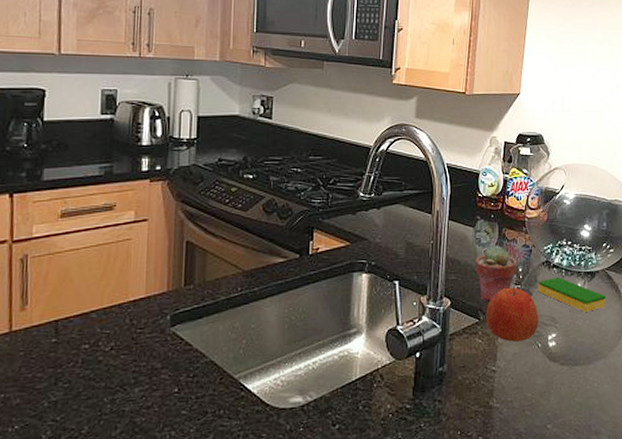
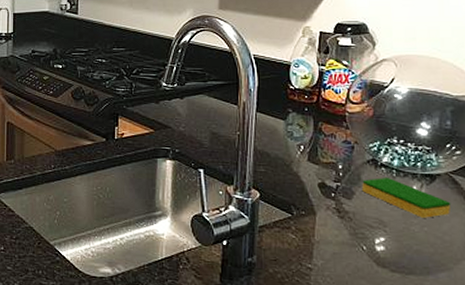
potted succulent: present [475,245,517,302] -> none [287,139,337,198]
apple: present [486,286,539,342] -> none [300,183,364,242]

